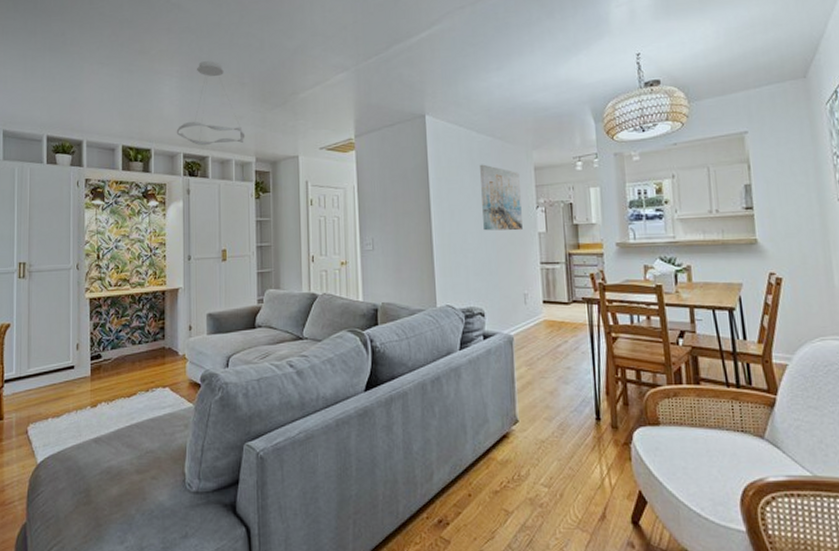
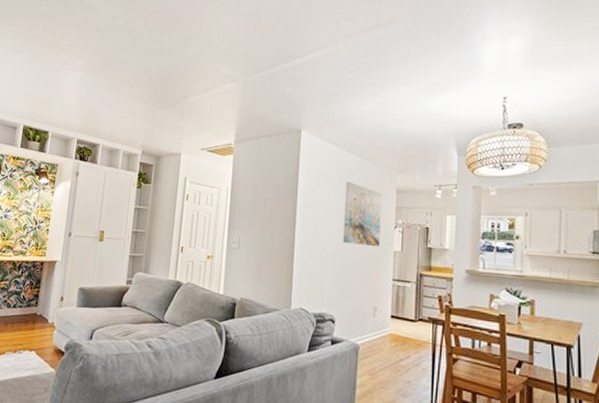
ceiling light: present [176,61,246,146] -> none [73,58,136,135]

